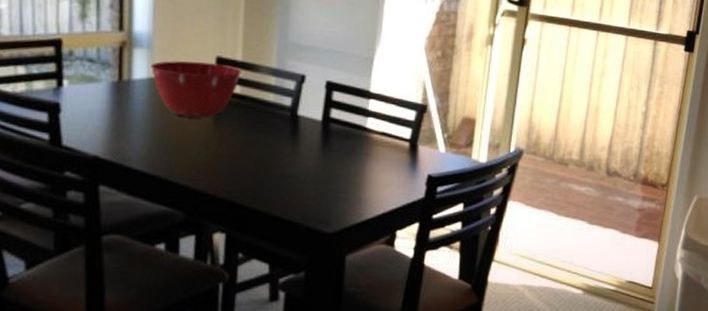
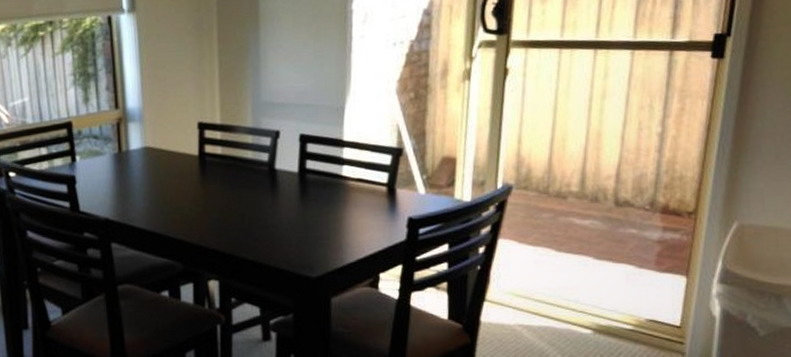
mixing bowl: present [150,61,242,118] -> none [143,128,221,179]

